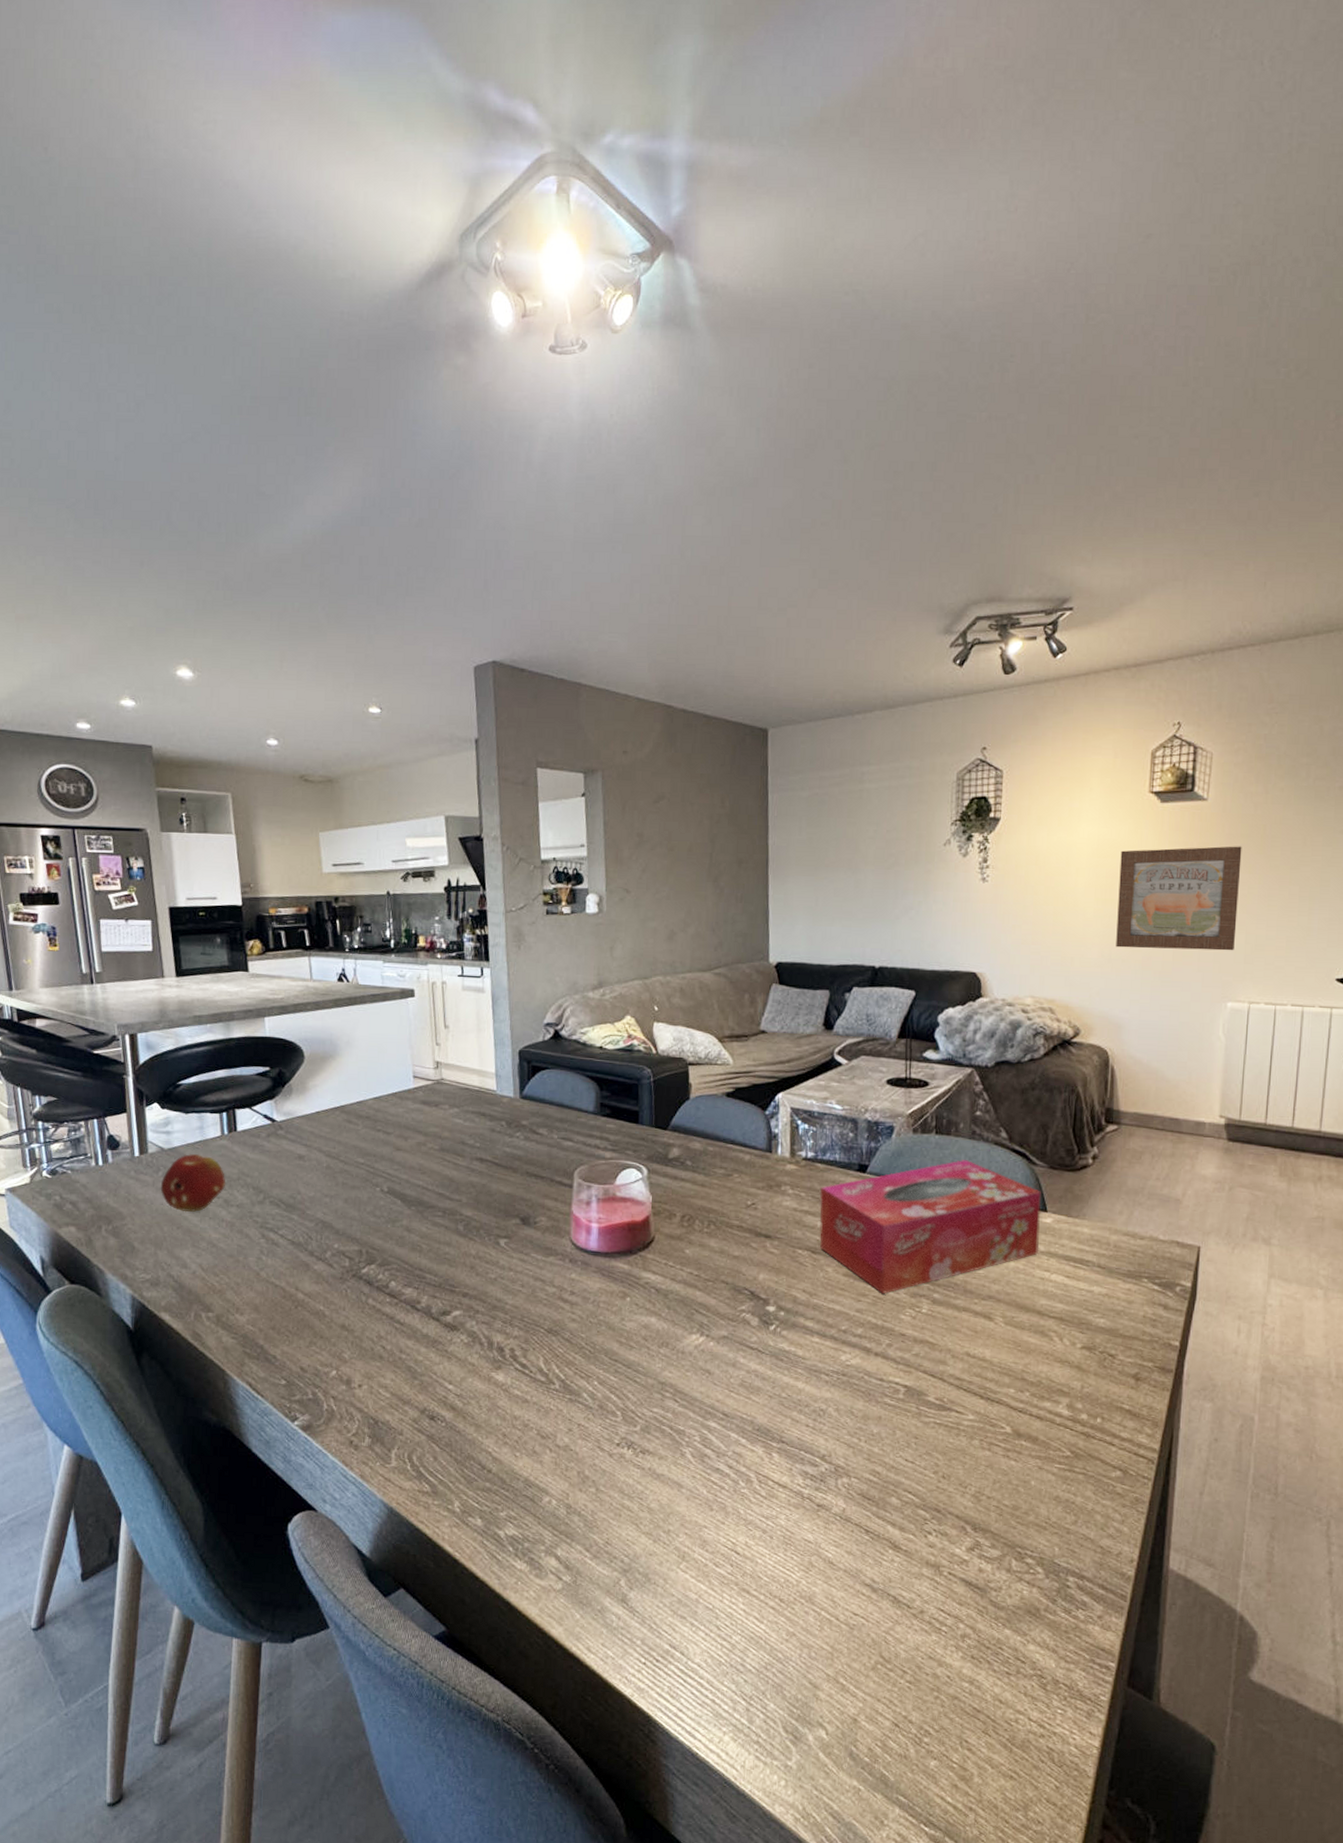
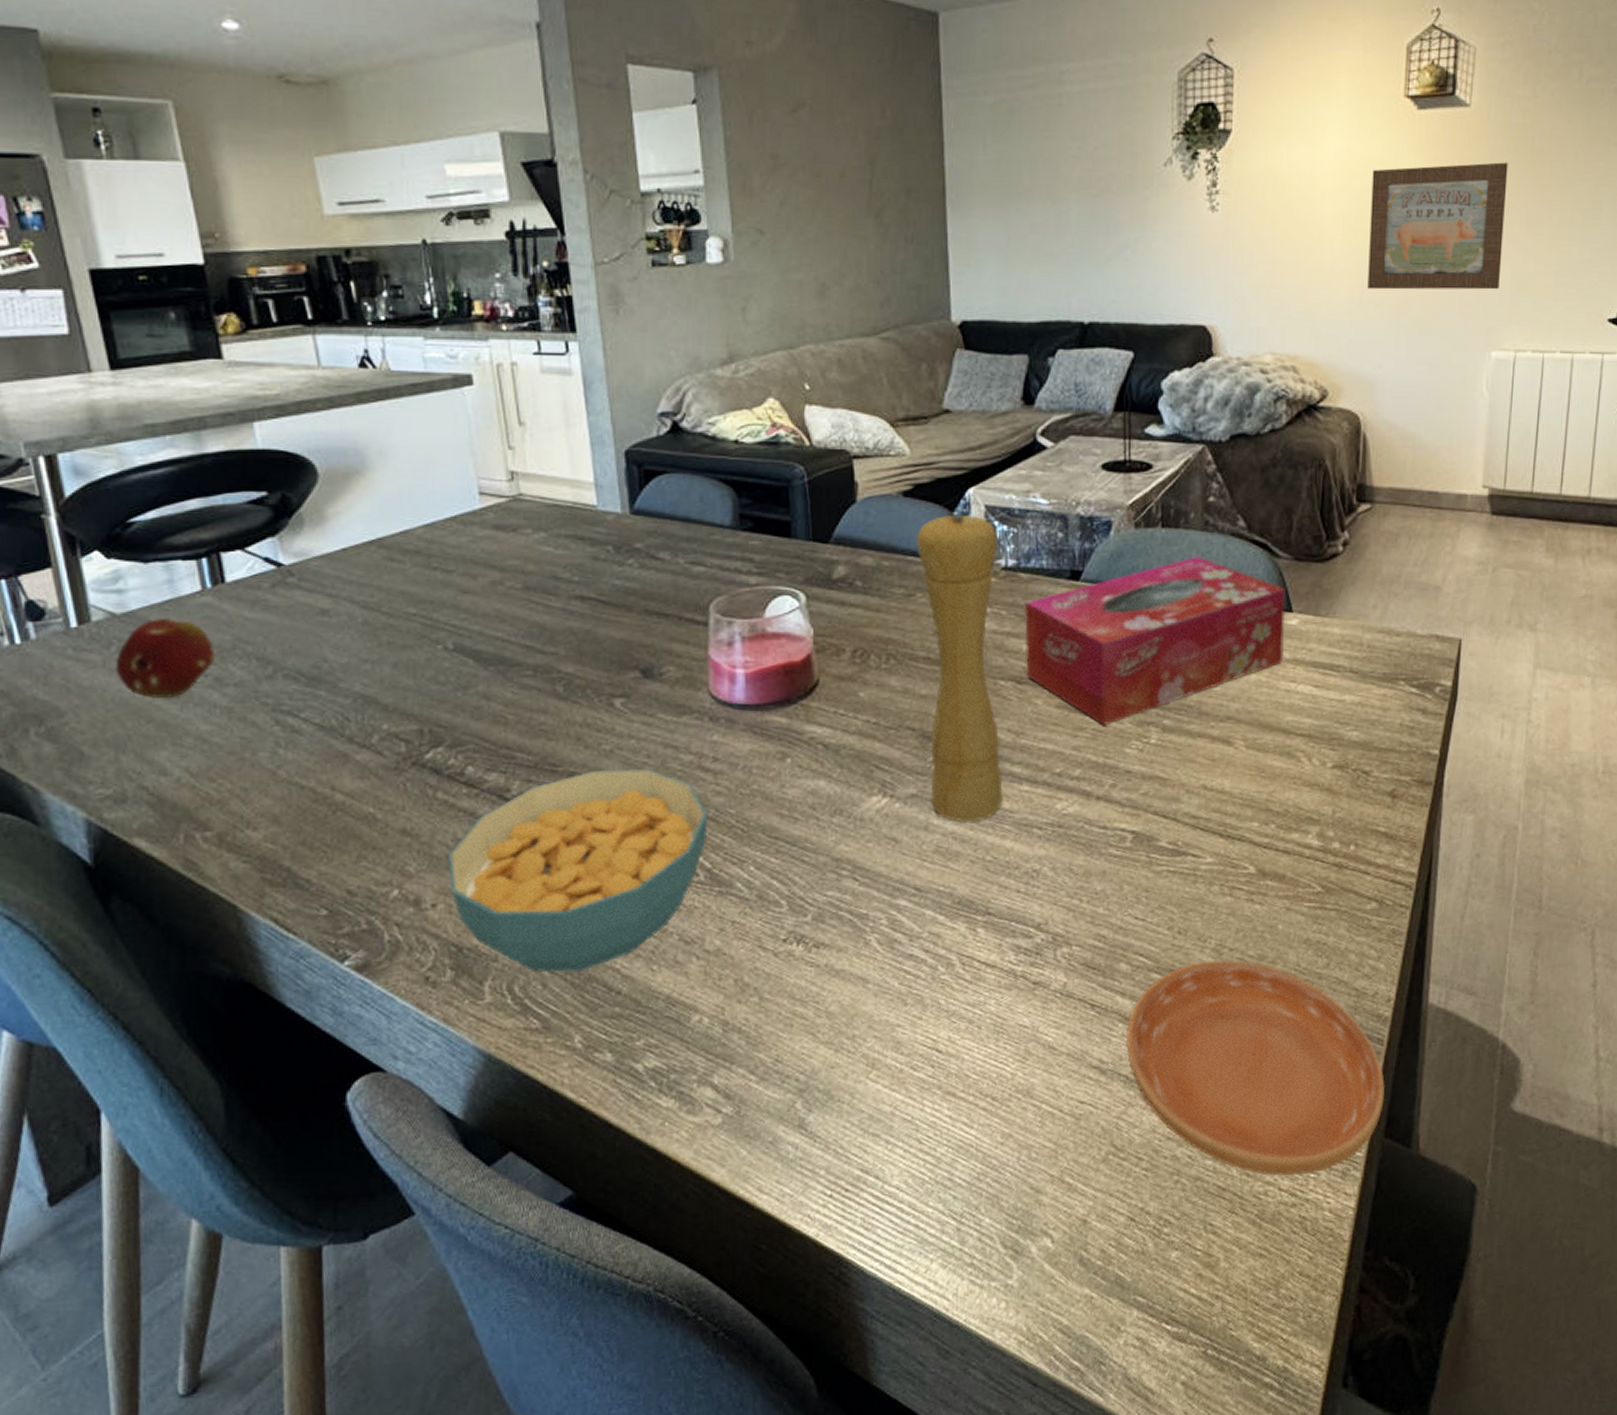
cereal bowl: none [372,1292,564,1450] -> present [448,769,708,973]
pepper mill: none [735,1113,801,1364] -> present [917,514,1003,822]
saucer: none [894,1505,1128,1710] -> present [1125,959,1385,1176]

